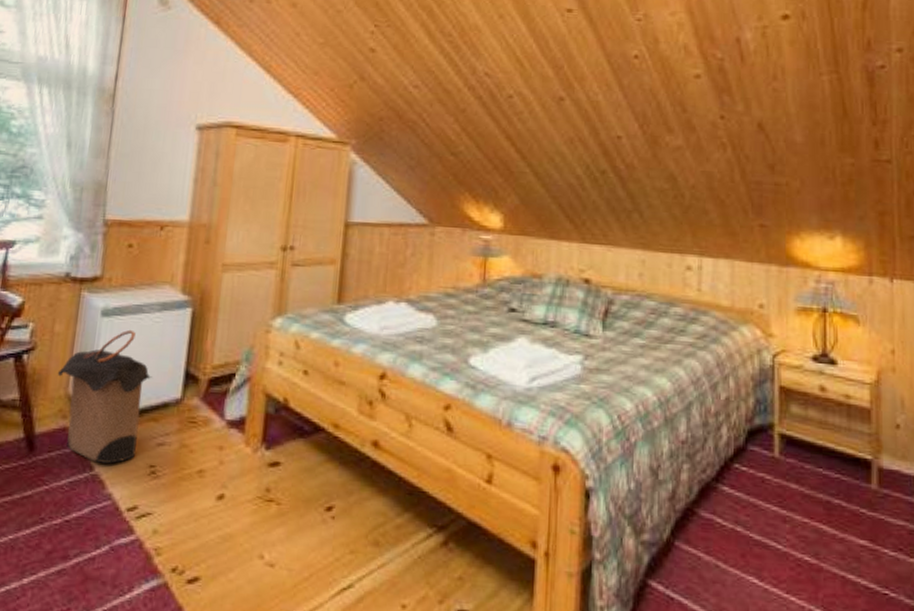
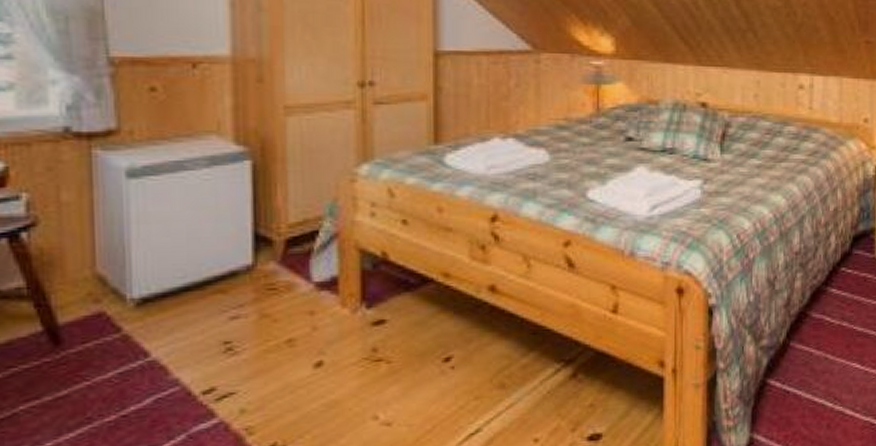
laundry hamper: present [57,329,152,464] -> none [76,191,211,347]

